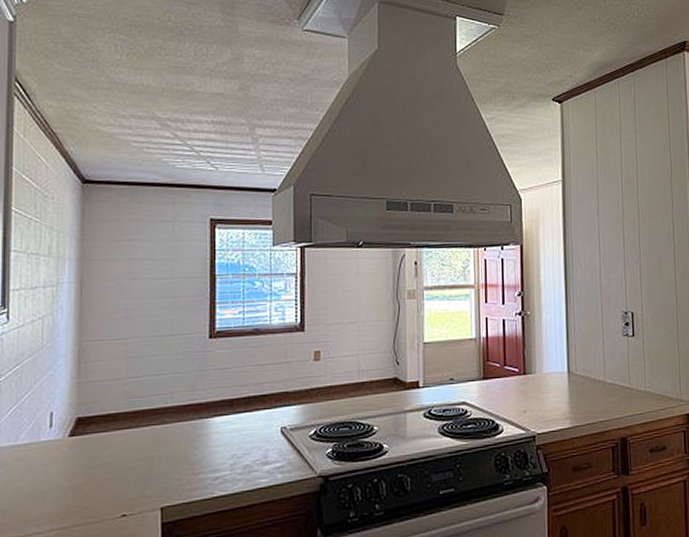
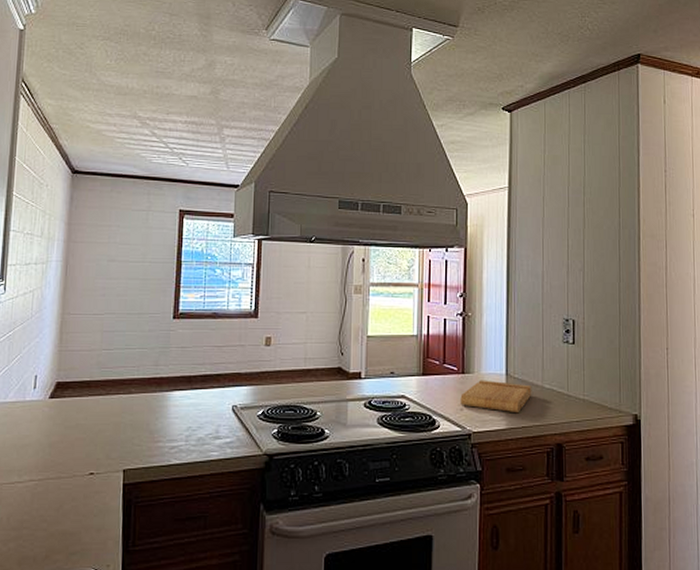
cutting board: none [523,379,595,411] -> present [460,380,532,414]

